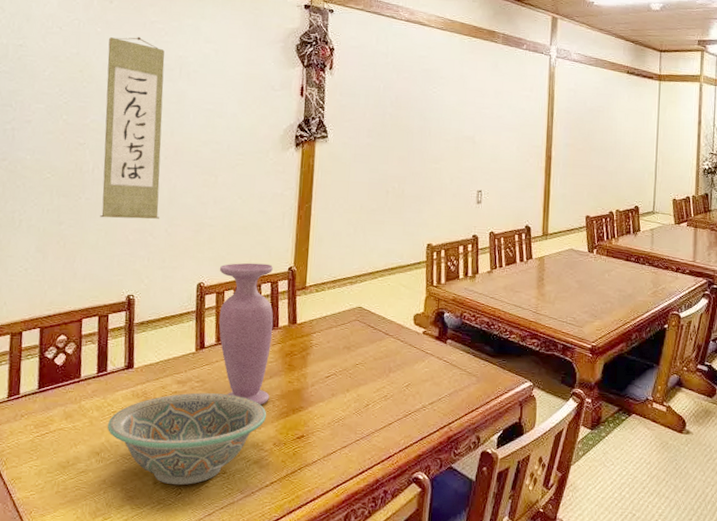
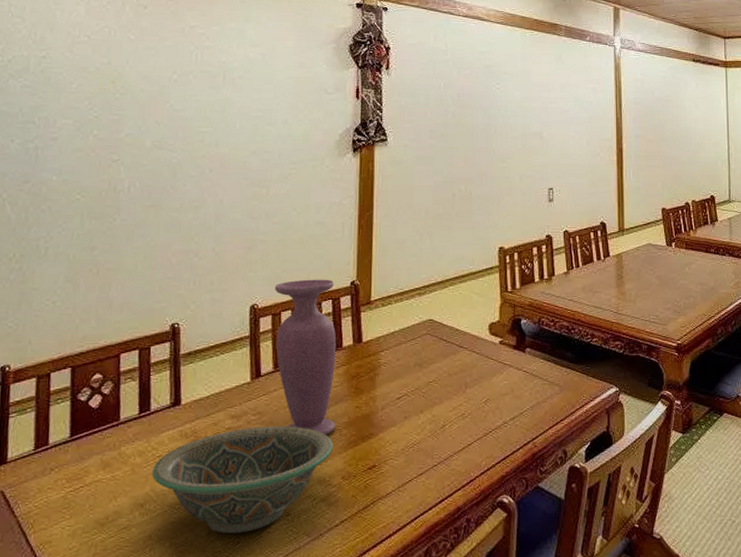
wall scroll: present [100,37,165,219] -> none [138,43,207,240]

